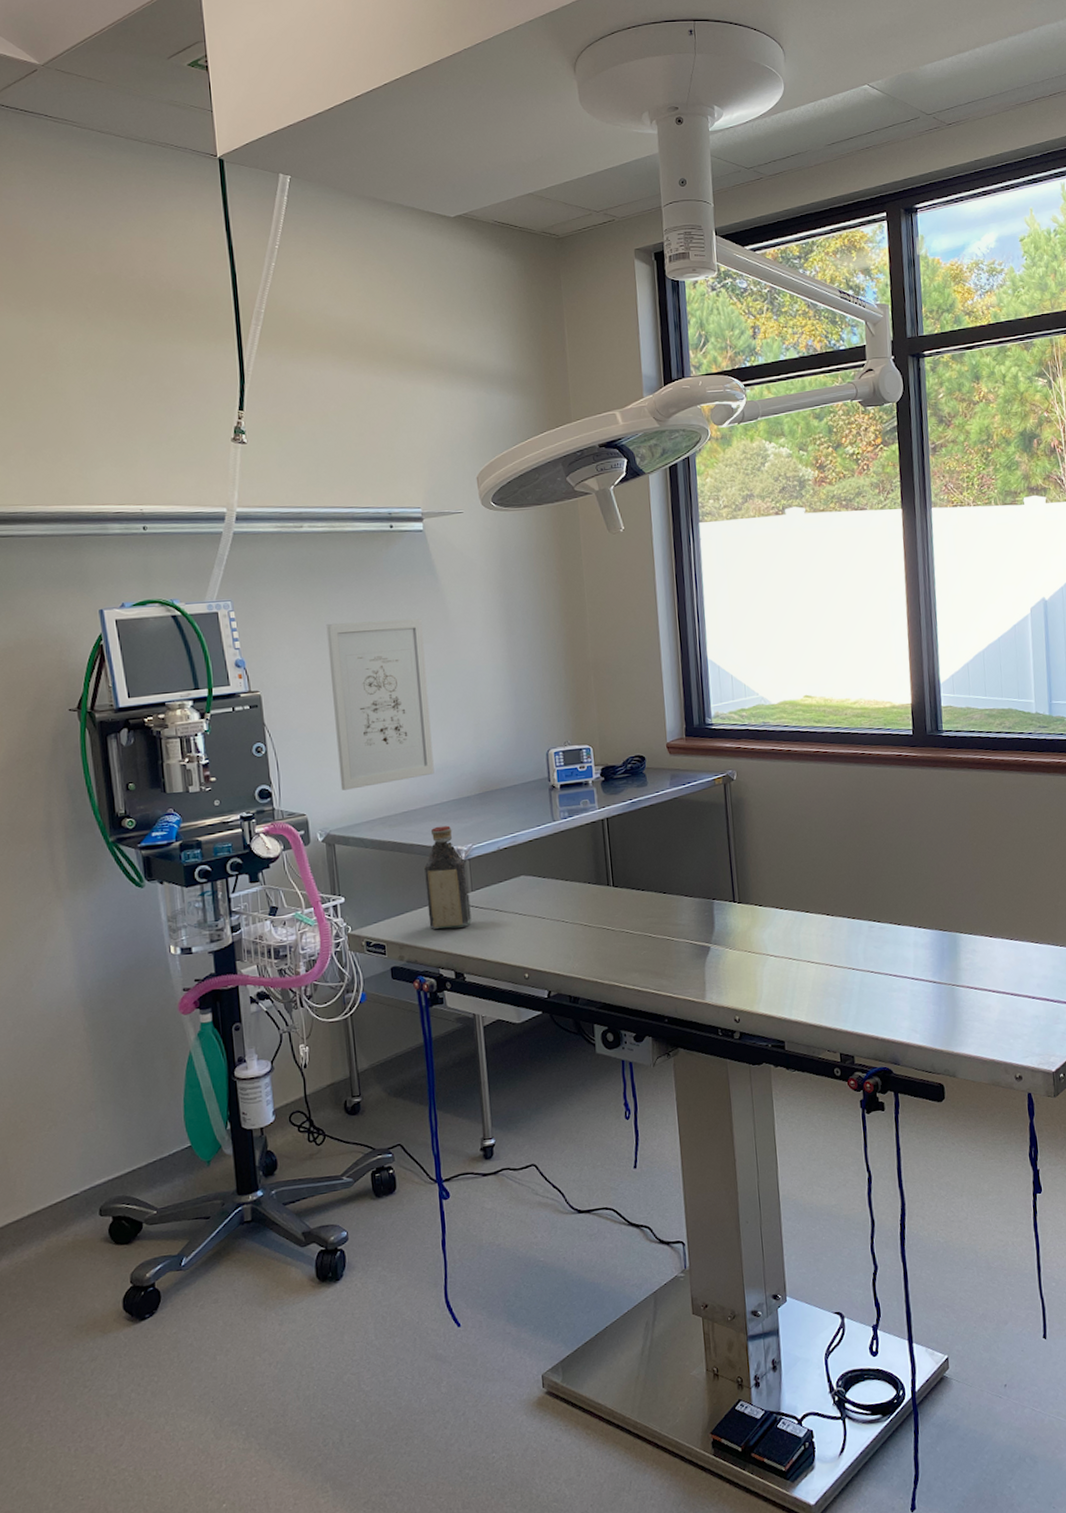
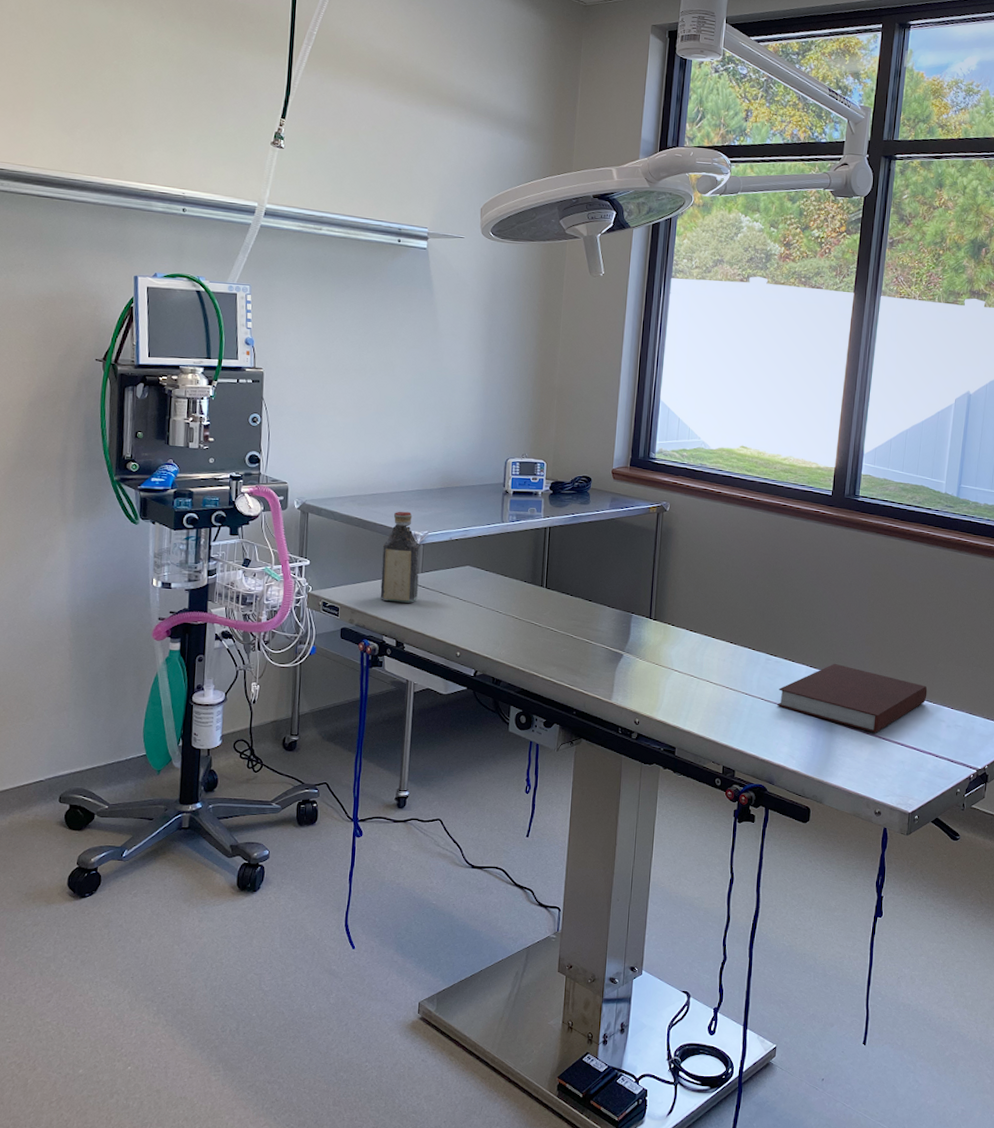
wall art: present [326,618,434,790] -> none [321,318,413,467]
notebook: none [888,919,1052,990] -> present [777,663,928,733]

